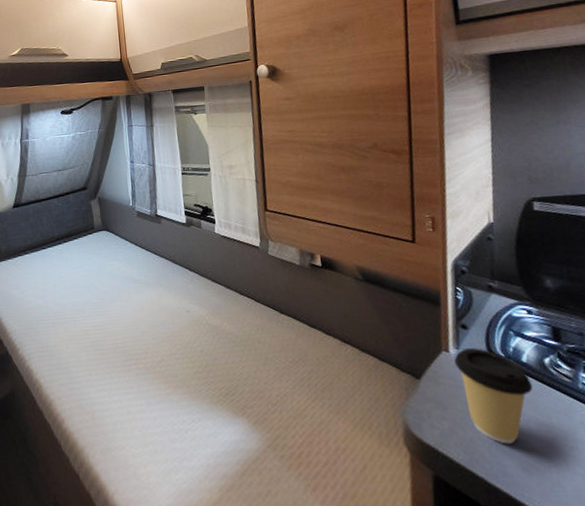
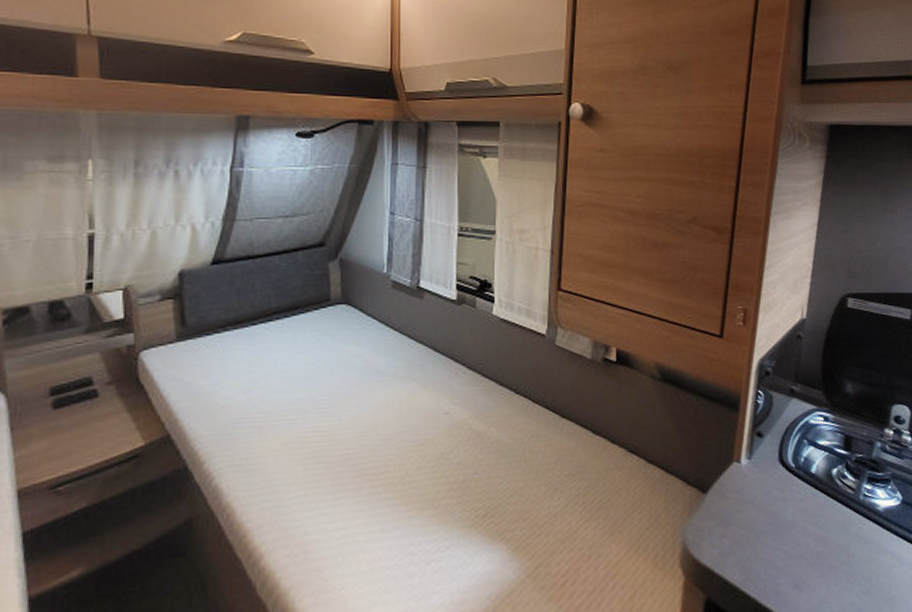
coffee cup: present [454,348,533,444] -> none [744,458,817,562]

